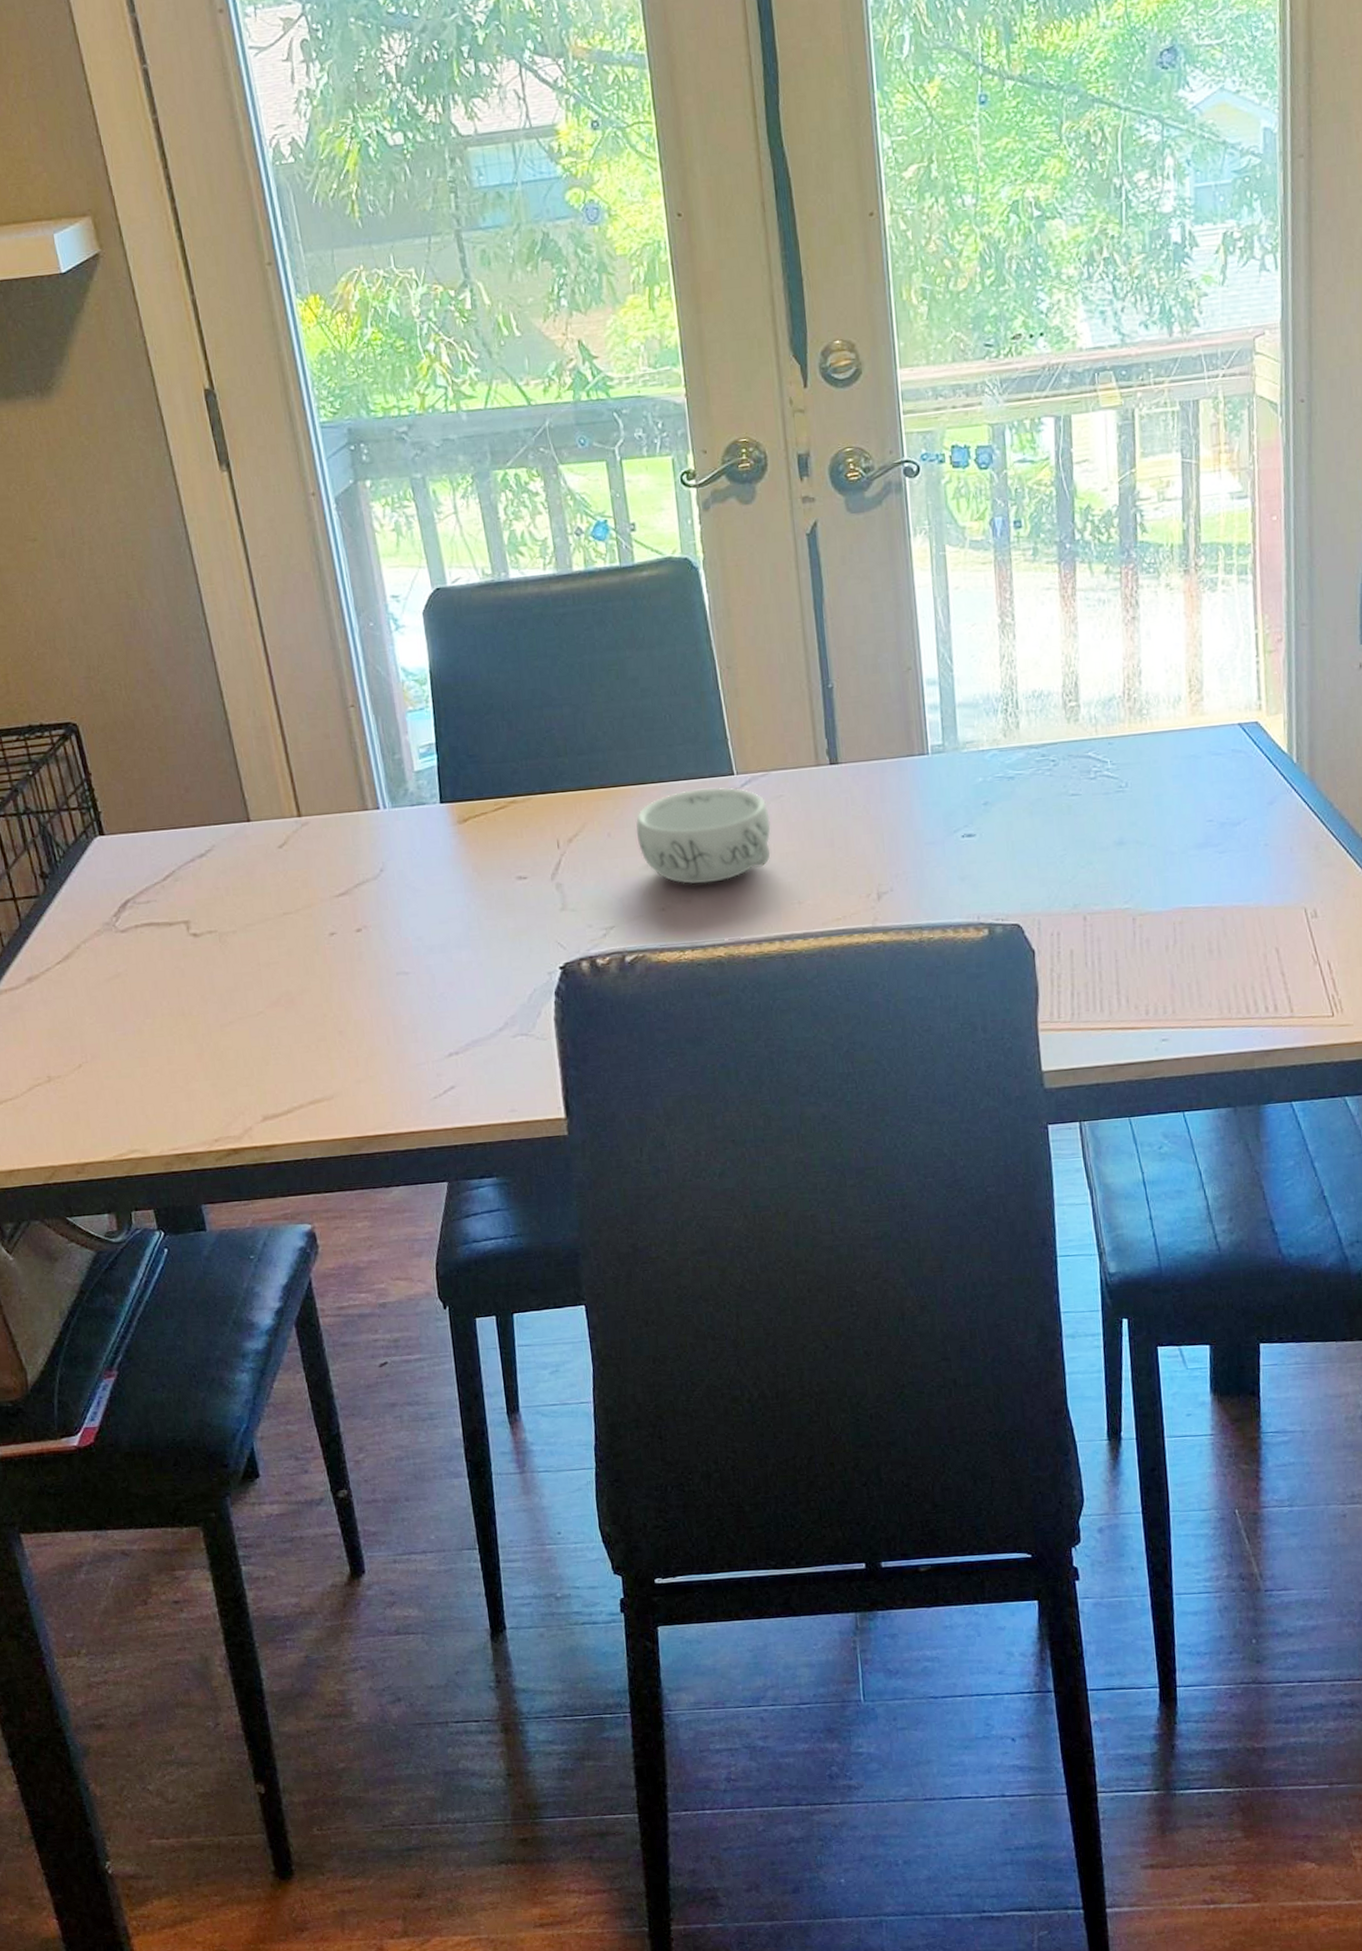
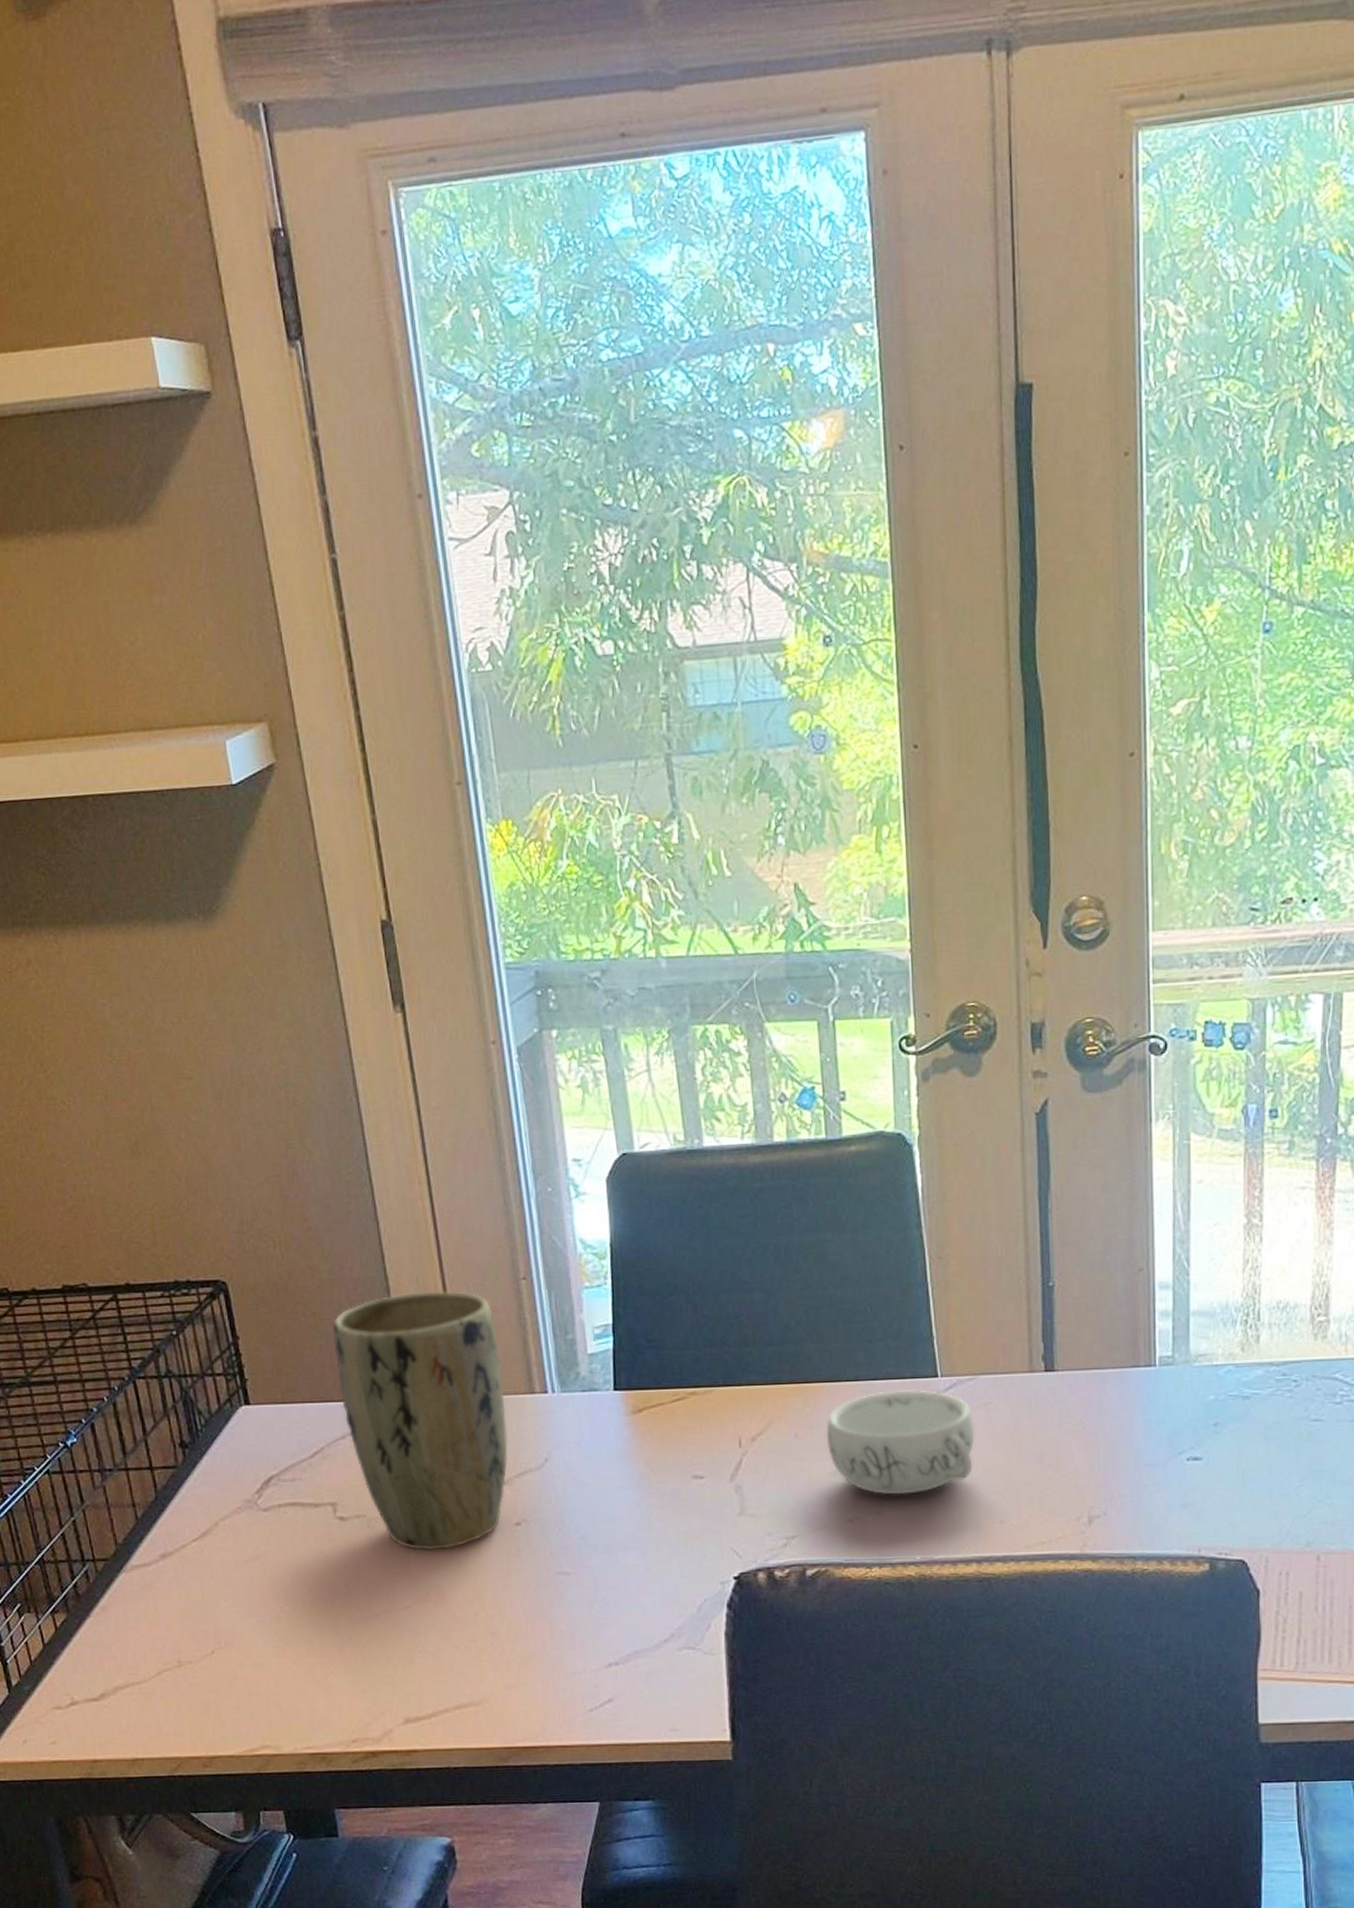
plant pot: none [178,721,346,960] -> present [333,1290,508,1551]

